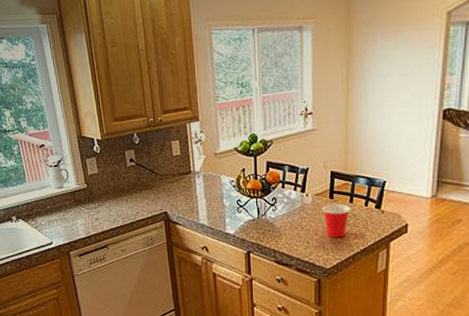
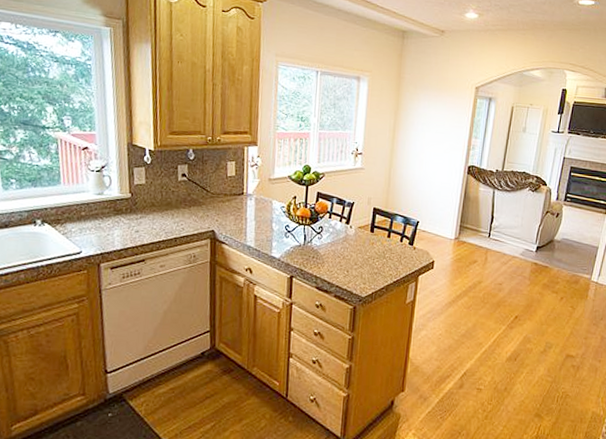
cup: present [322,204,351,238] -> none [363,237,388,269]

